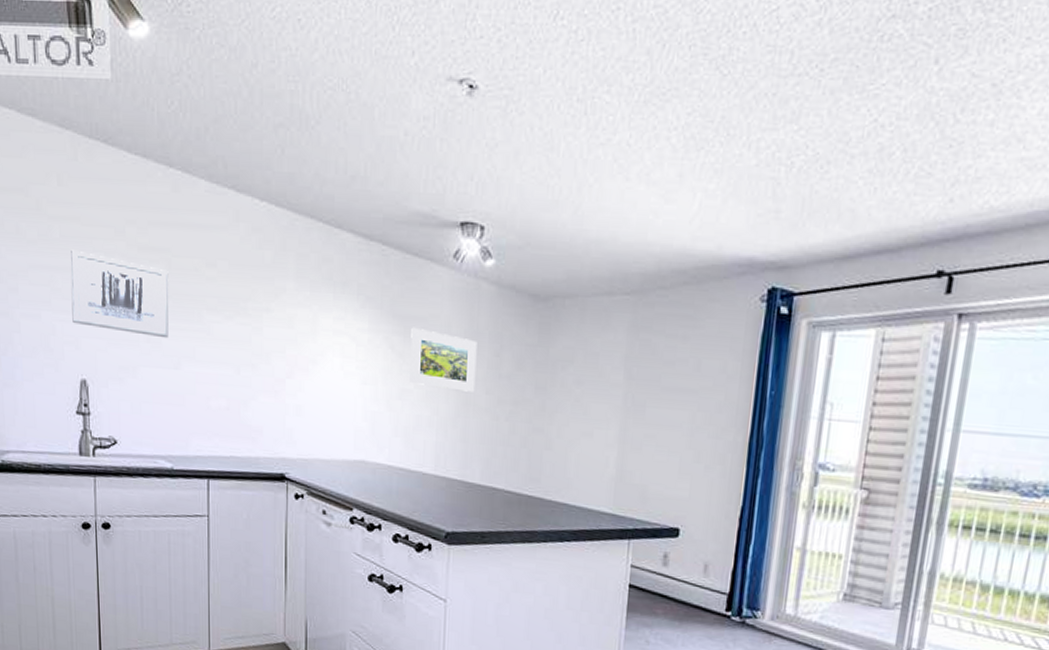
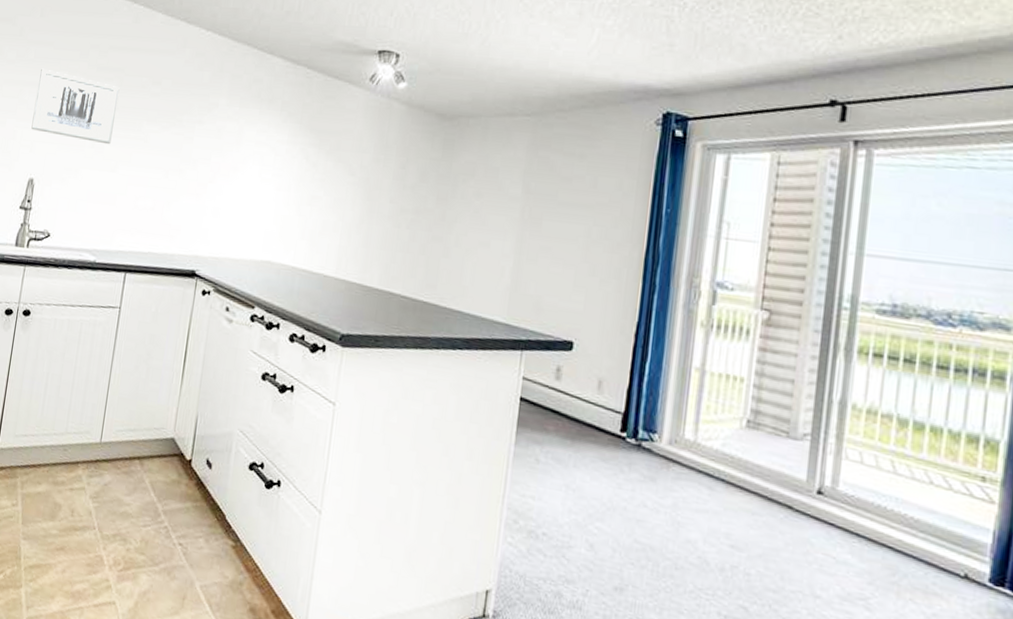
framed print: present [409,327,477,392] -> none [320,140,386,201]

